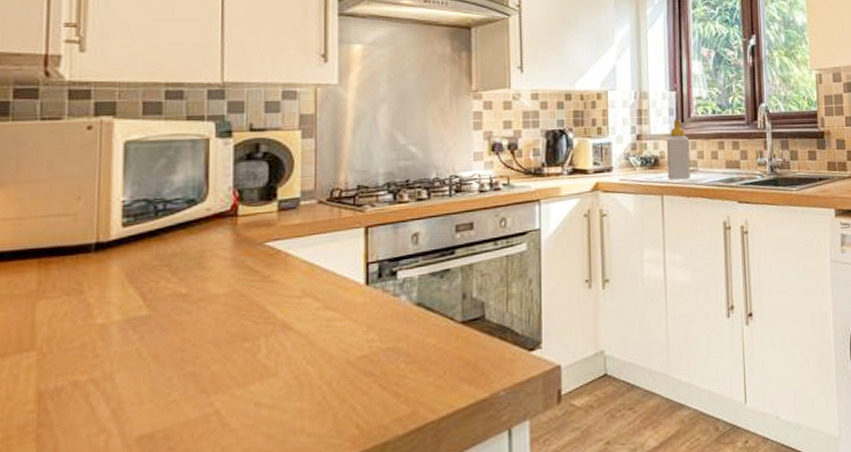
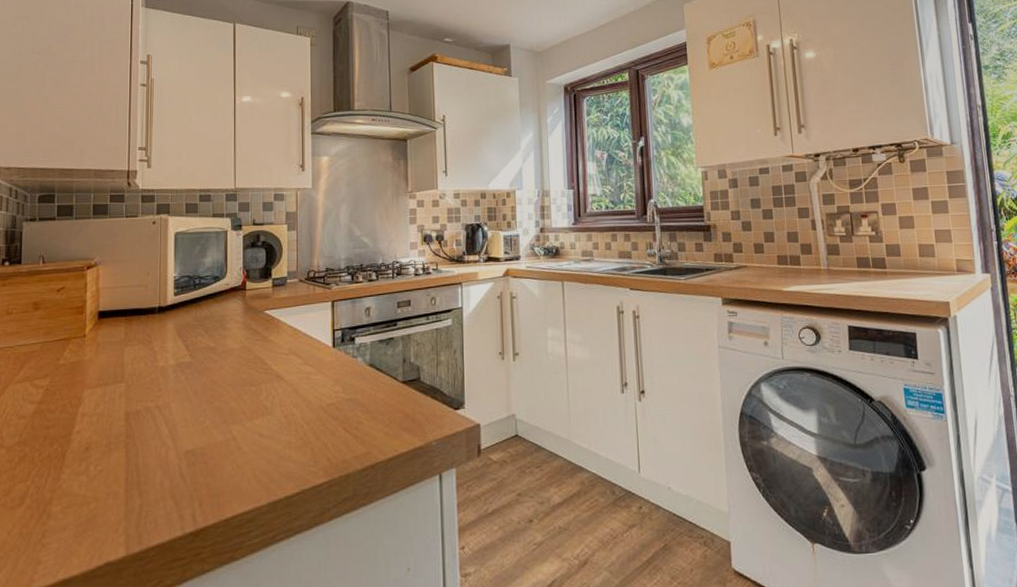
soap bottle: present [666,119,690,181] -> none [565,214,587,268]

